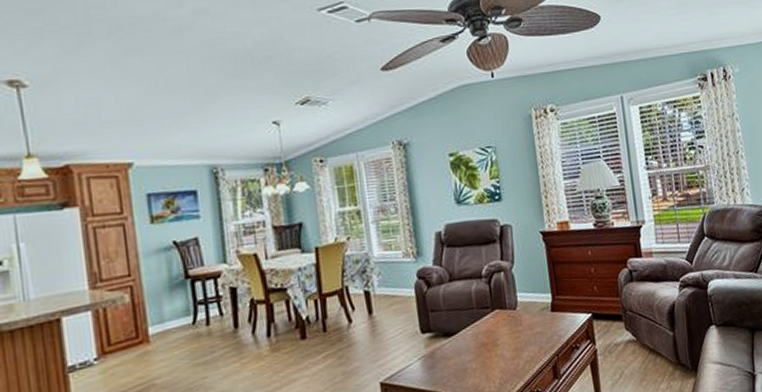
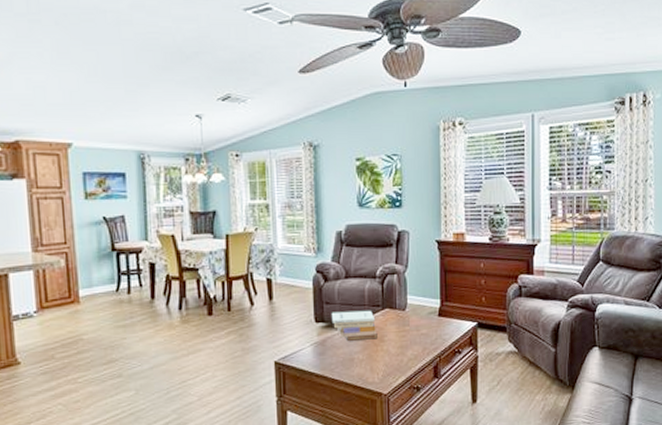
books: none [438,313,490,350] -> present [331,310,378,341]

